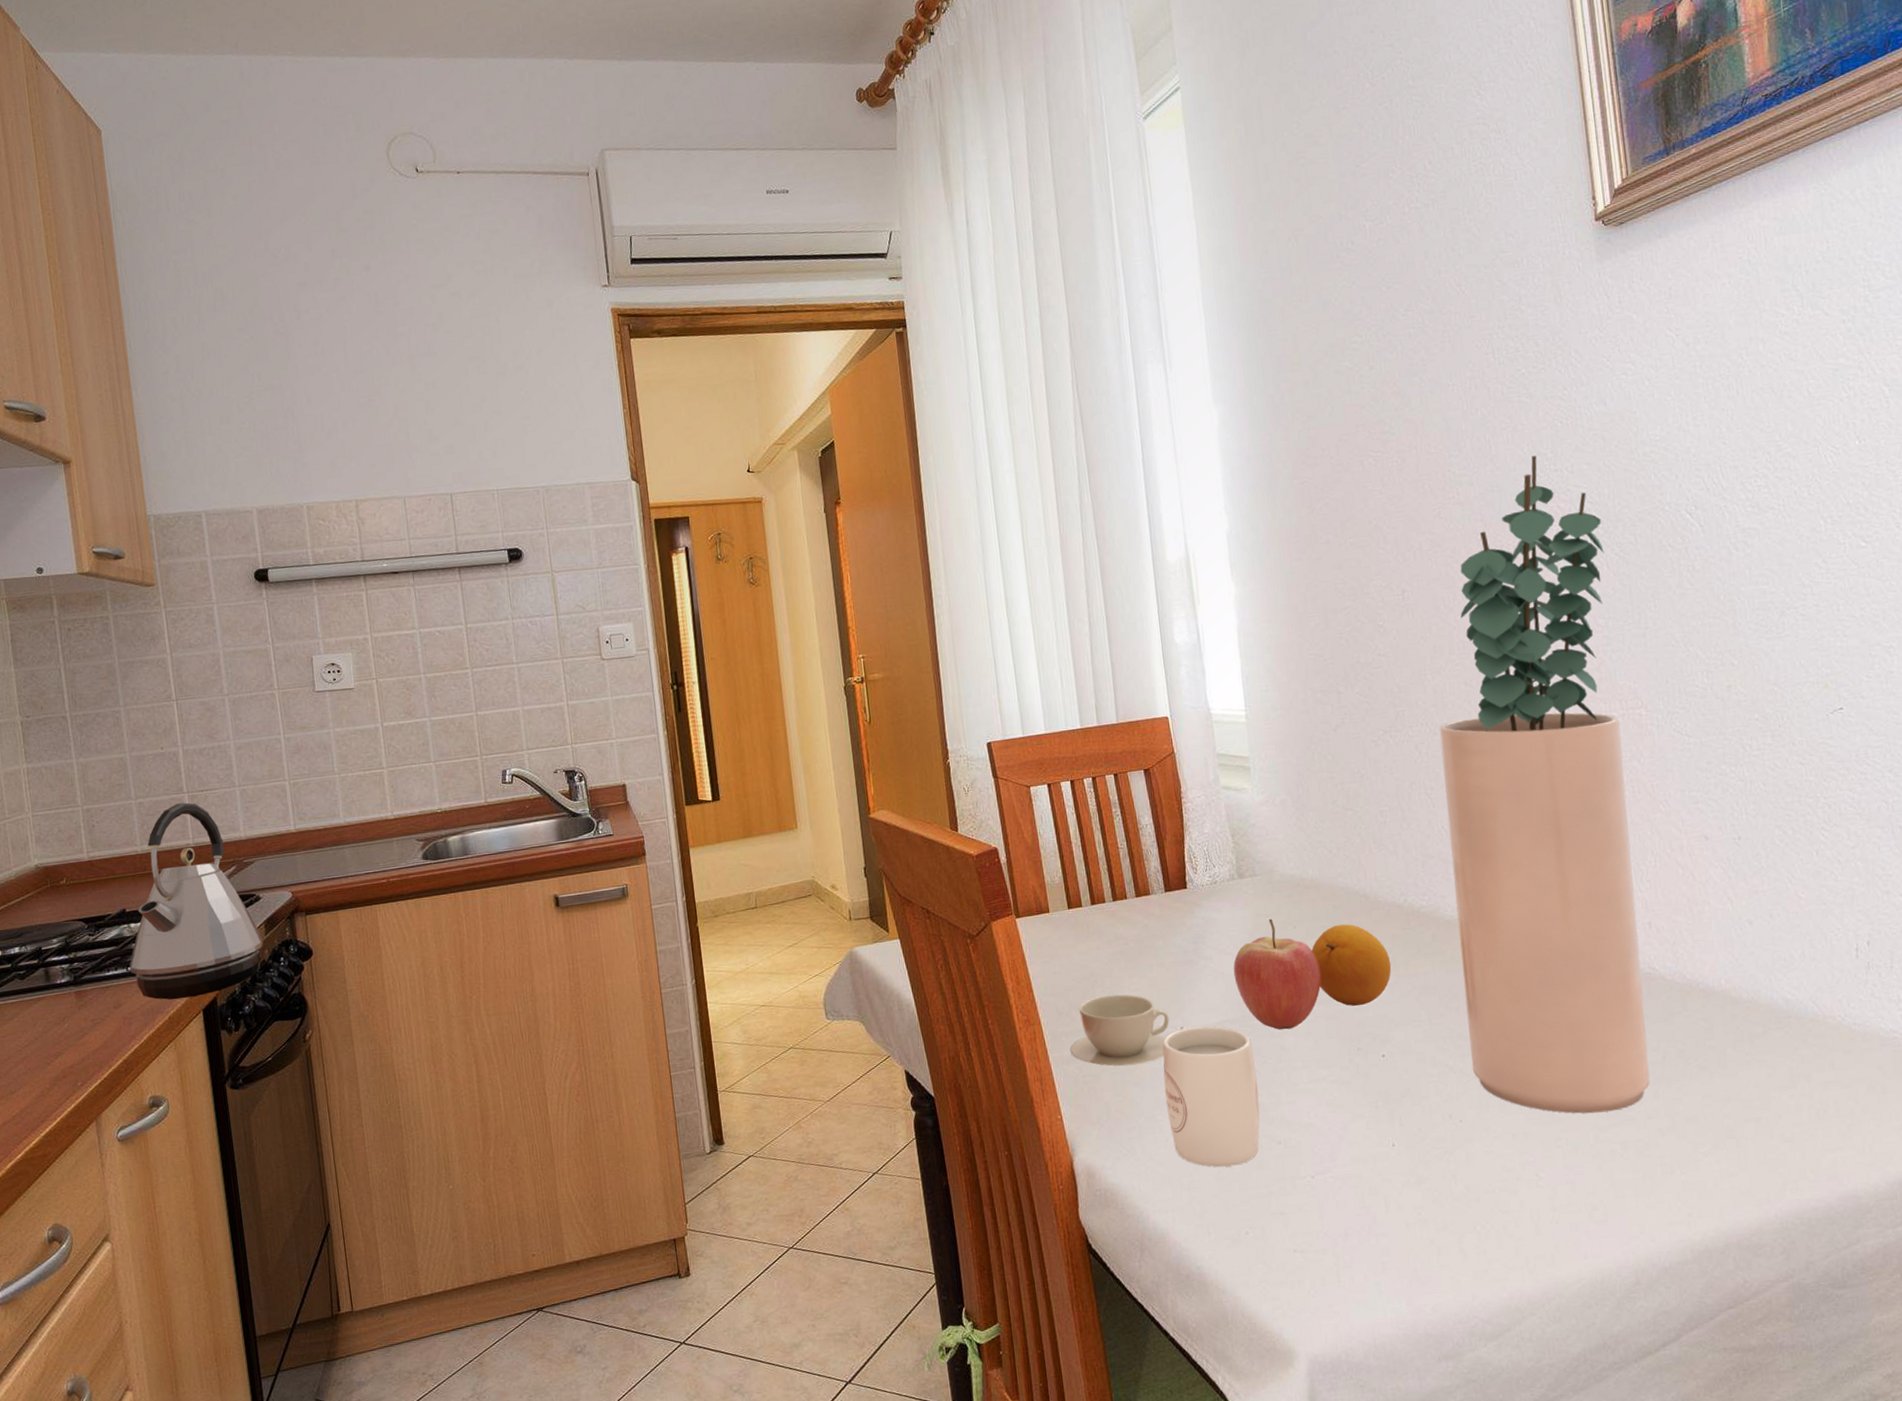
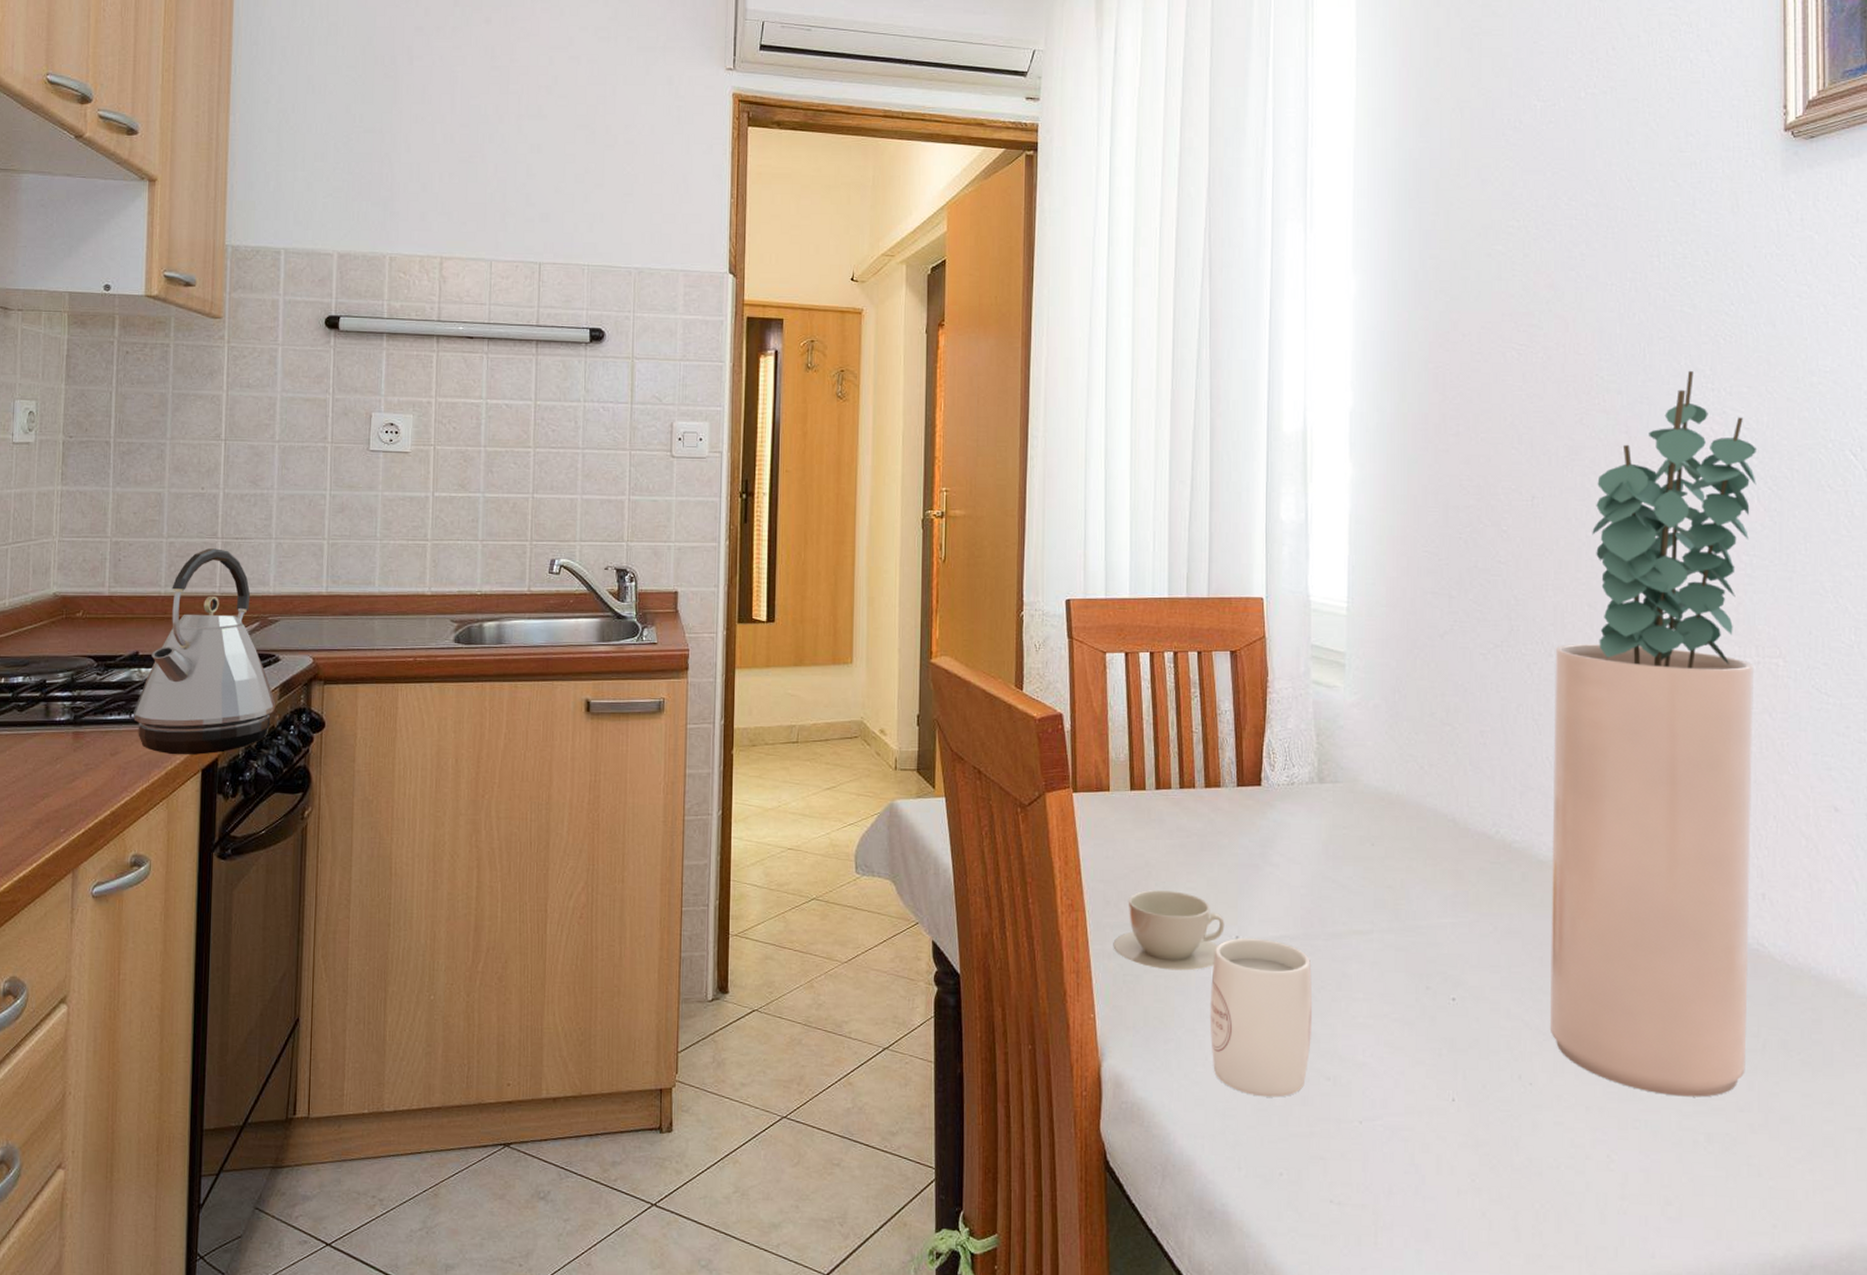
fruit: present [1233,918,1322,1030] -> none [1301,831,1396,956]
fruit: present [1311,924,1392,1006] -> none [1388,849,1474,940]

